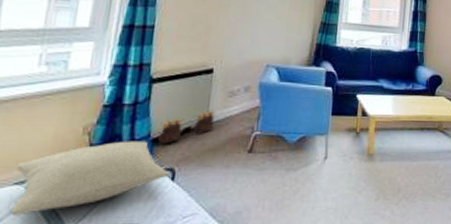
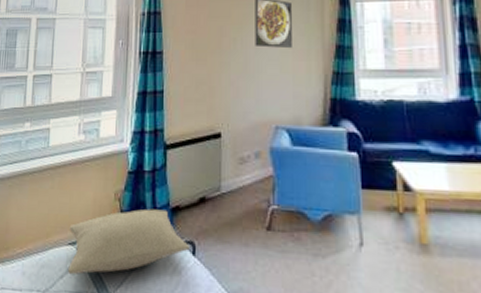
backpack: present [157,111,216,144] -> none [175,179,229,215]

